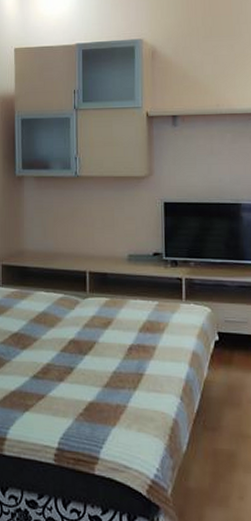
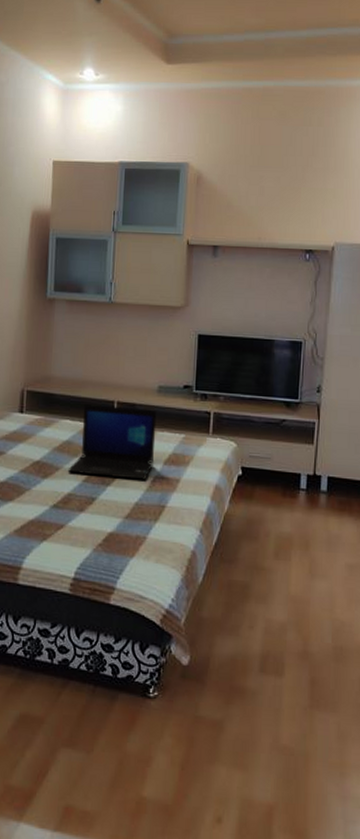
laptop: none [45,276,129,349] -> present [68,404,157,480]

